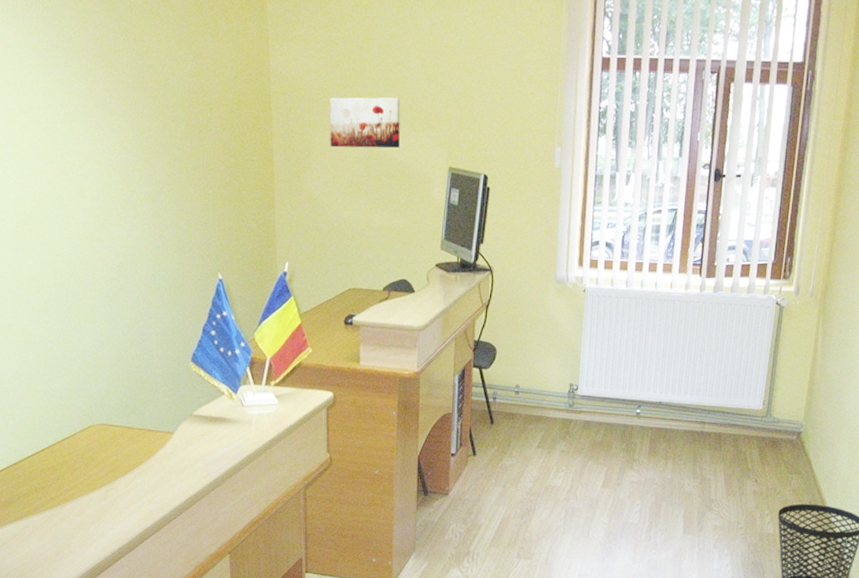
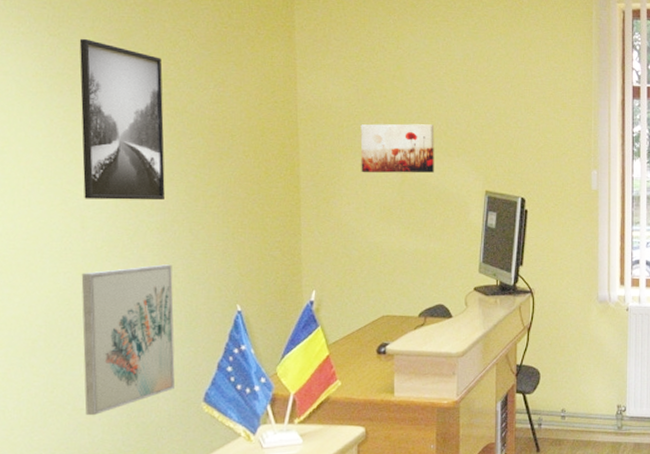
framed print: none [70,10,152,172] -> present [79,38,165,201]
wall art: none [83,233,166,370] -> present [81,264,175,416]

